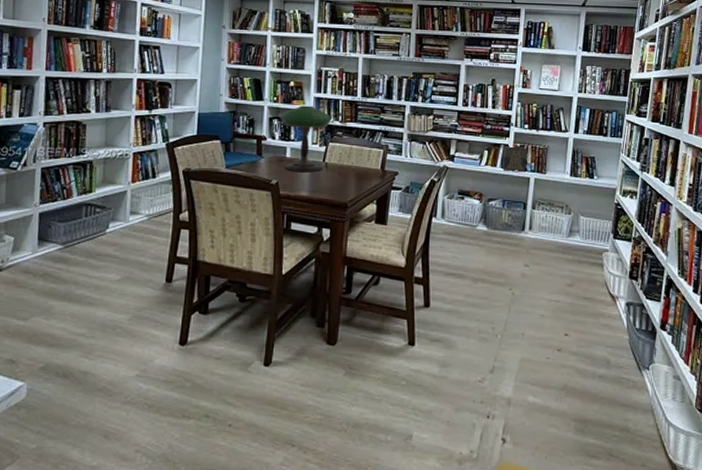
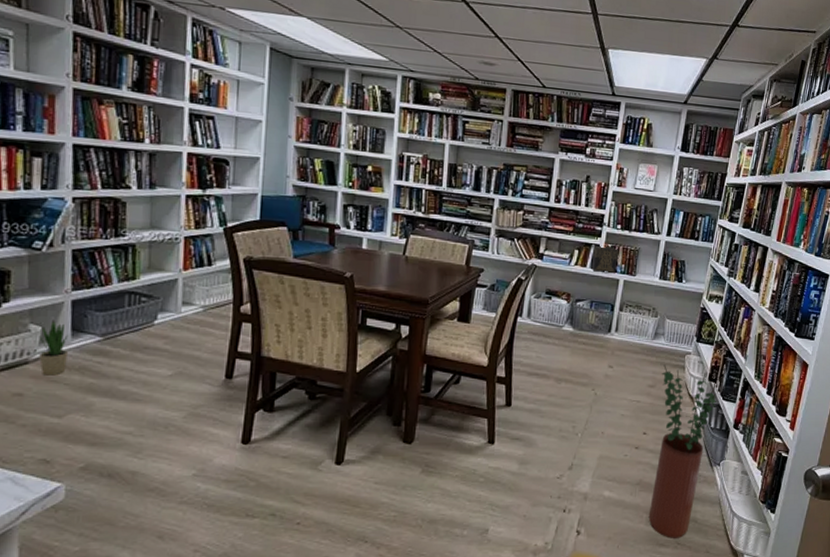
potted plant: none [11,231,35,281] -> present [39,320,69,376]
table lamp: present [281,105,332,173] -> none [356,193,413,266]
vase: none [576,262,640,449] -> present [648,364,717,538]

